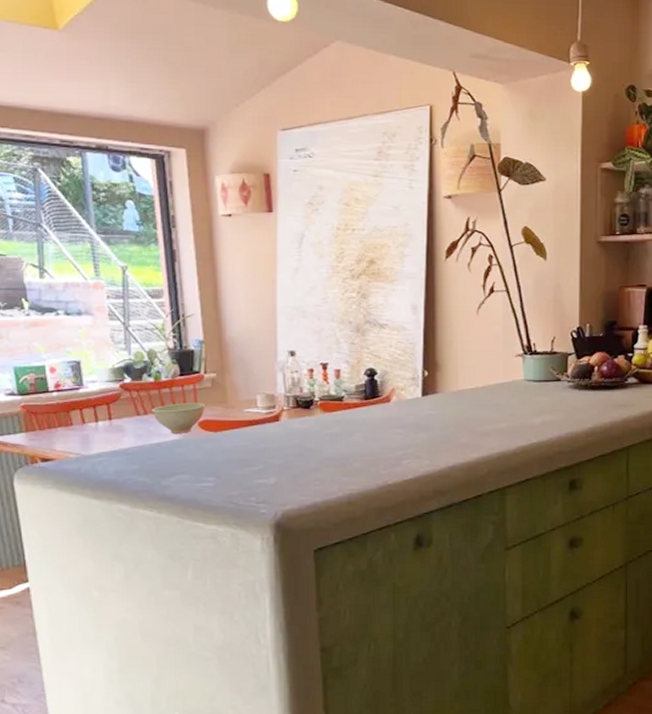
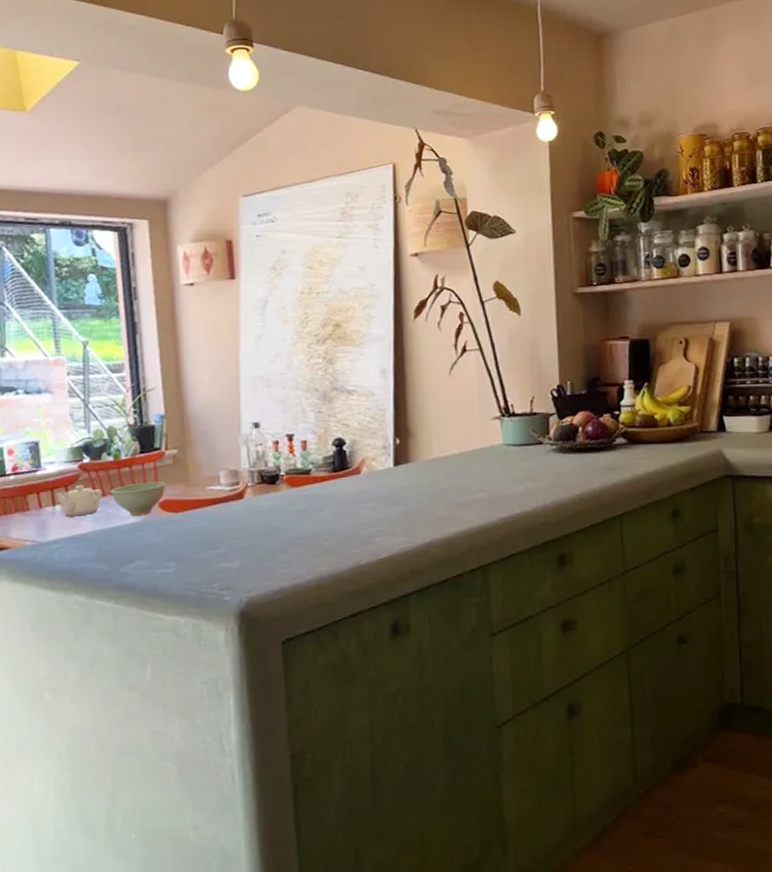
teapot: none [98,403,144,432] -> present [56,484,102,517]

